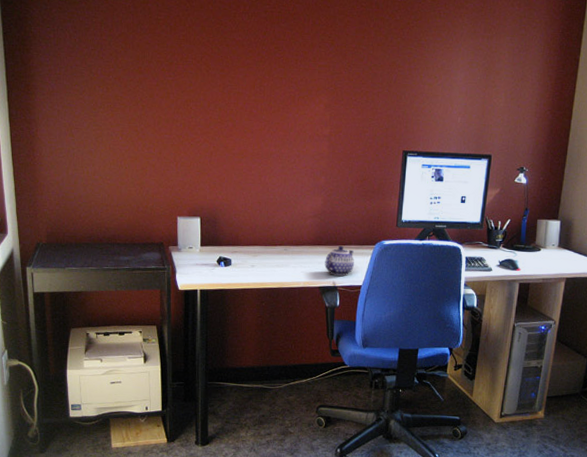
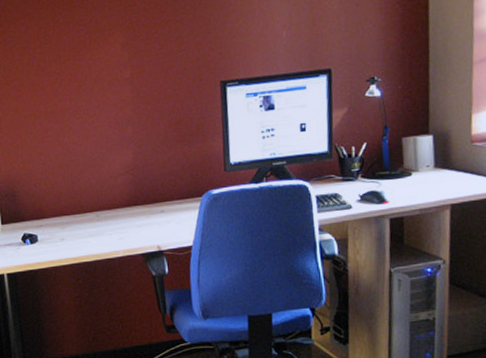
teapot: present [325,245,354,276] -> none [144,202,180,238]

